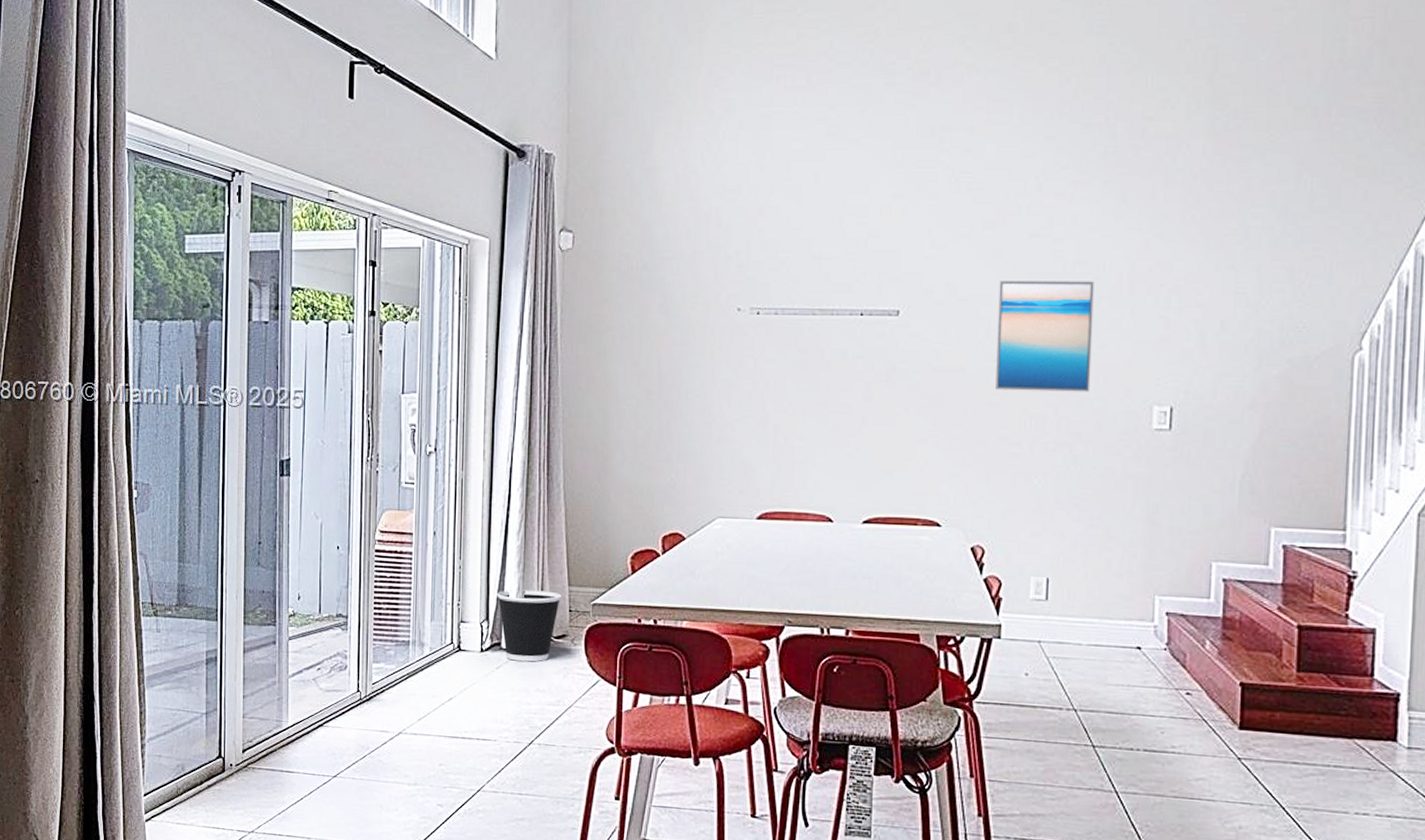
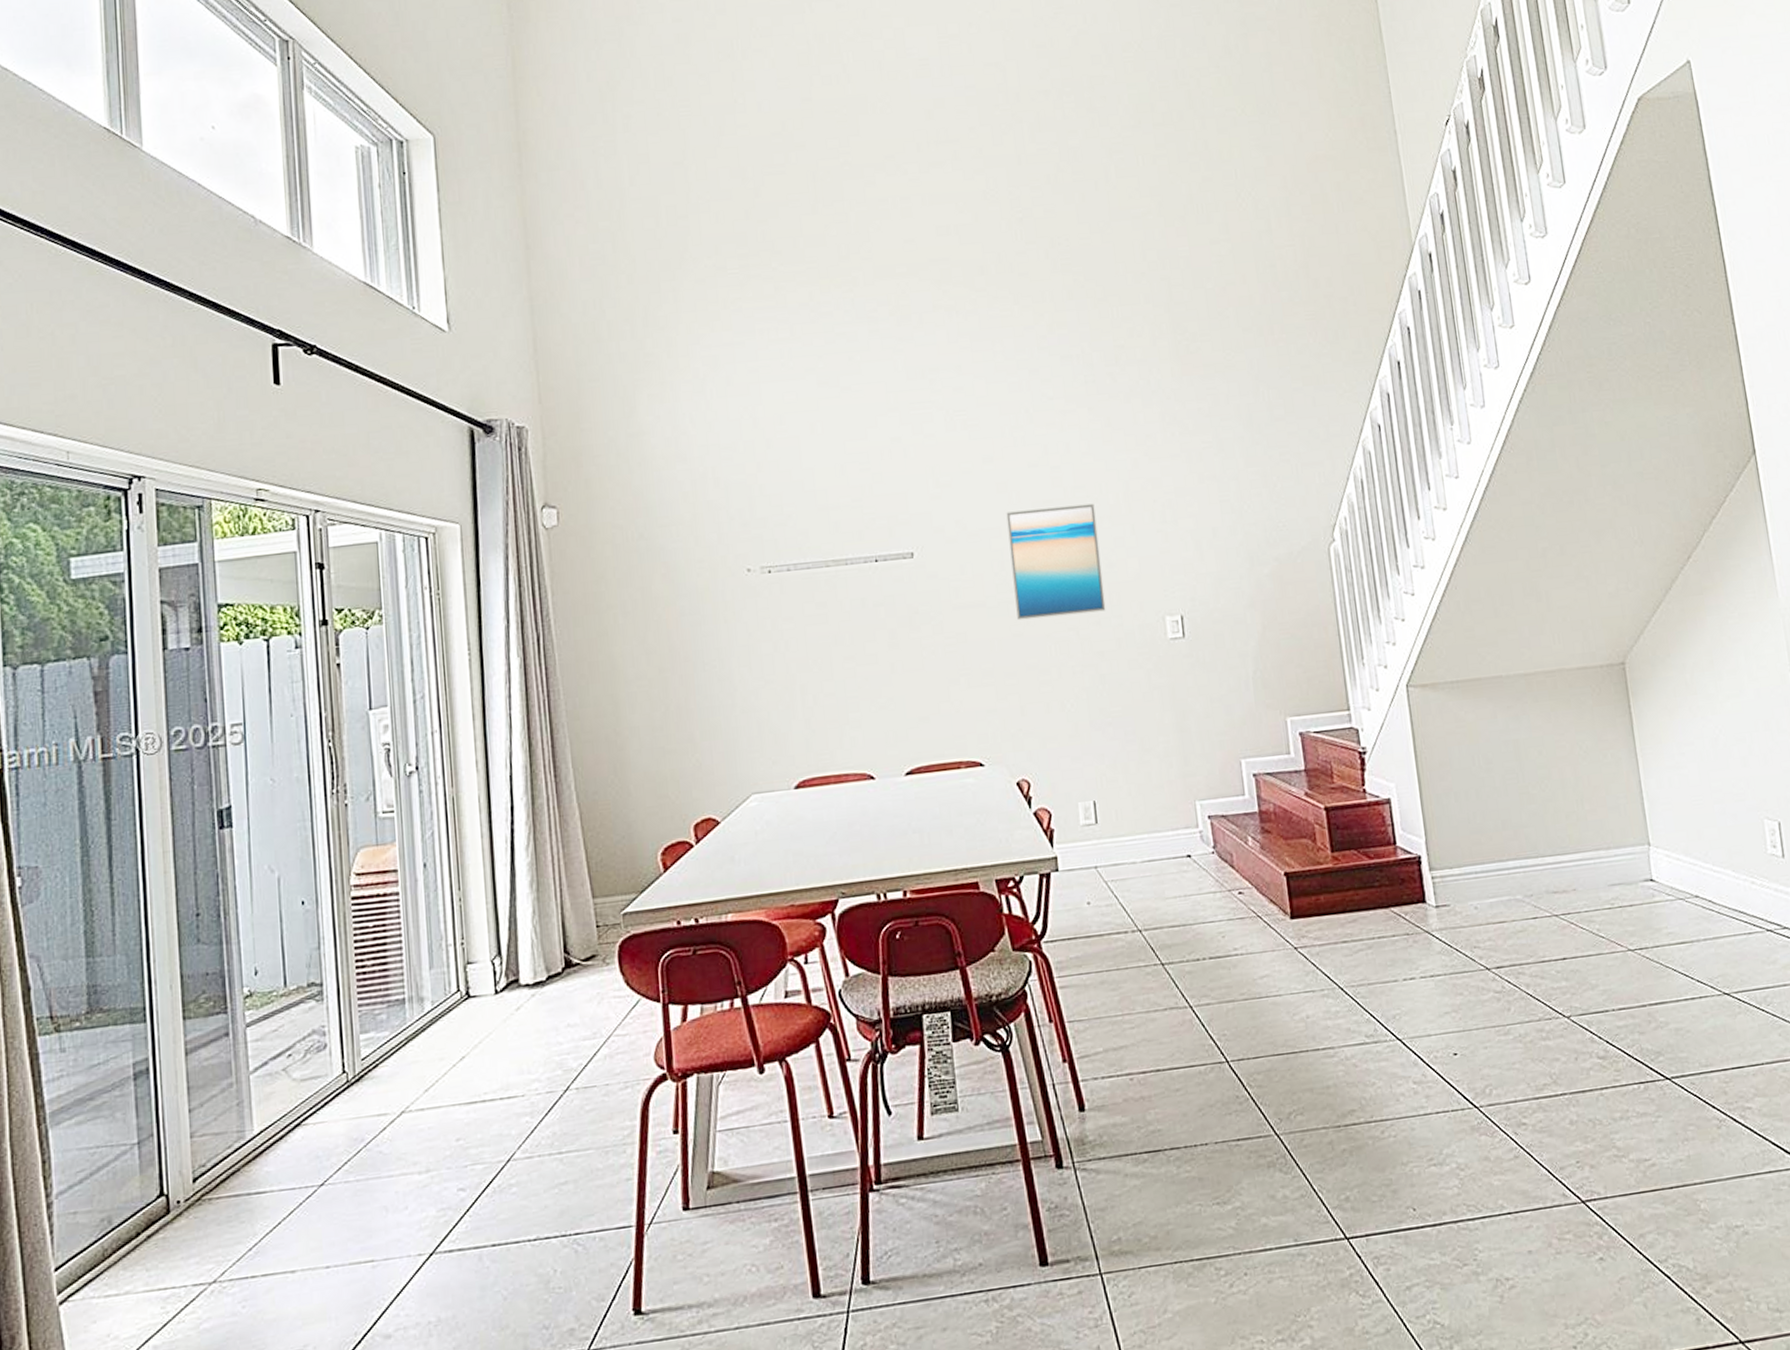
wastebasket: present [497,589,562,662] -> none [508,908,586,997]

